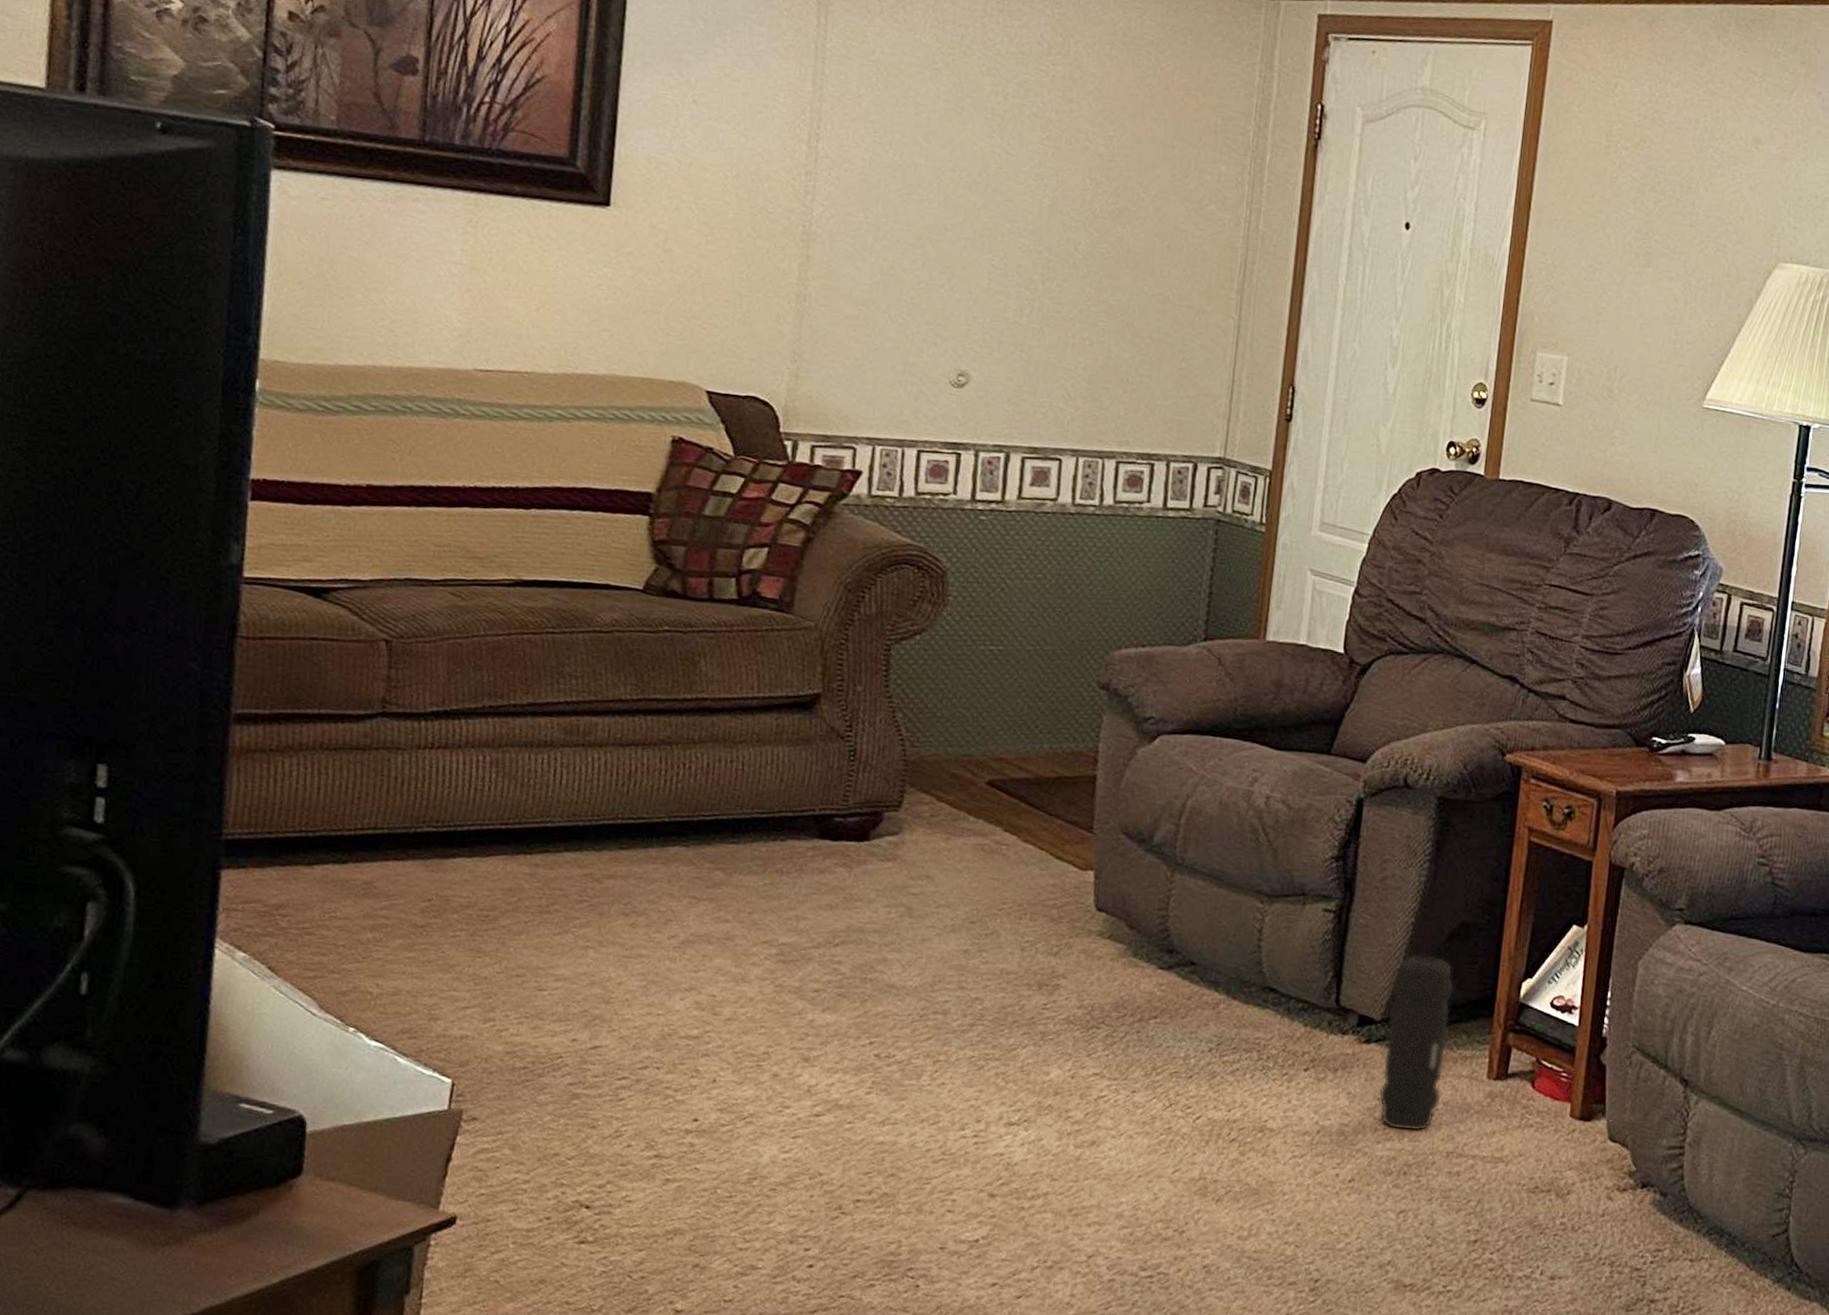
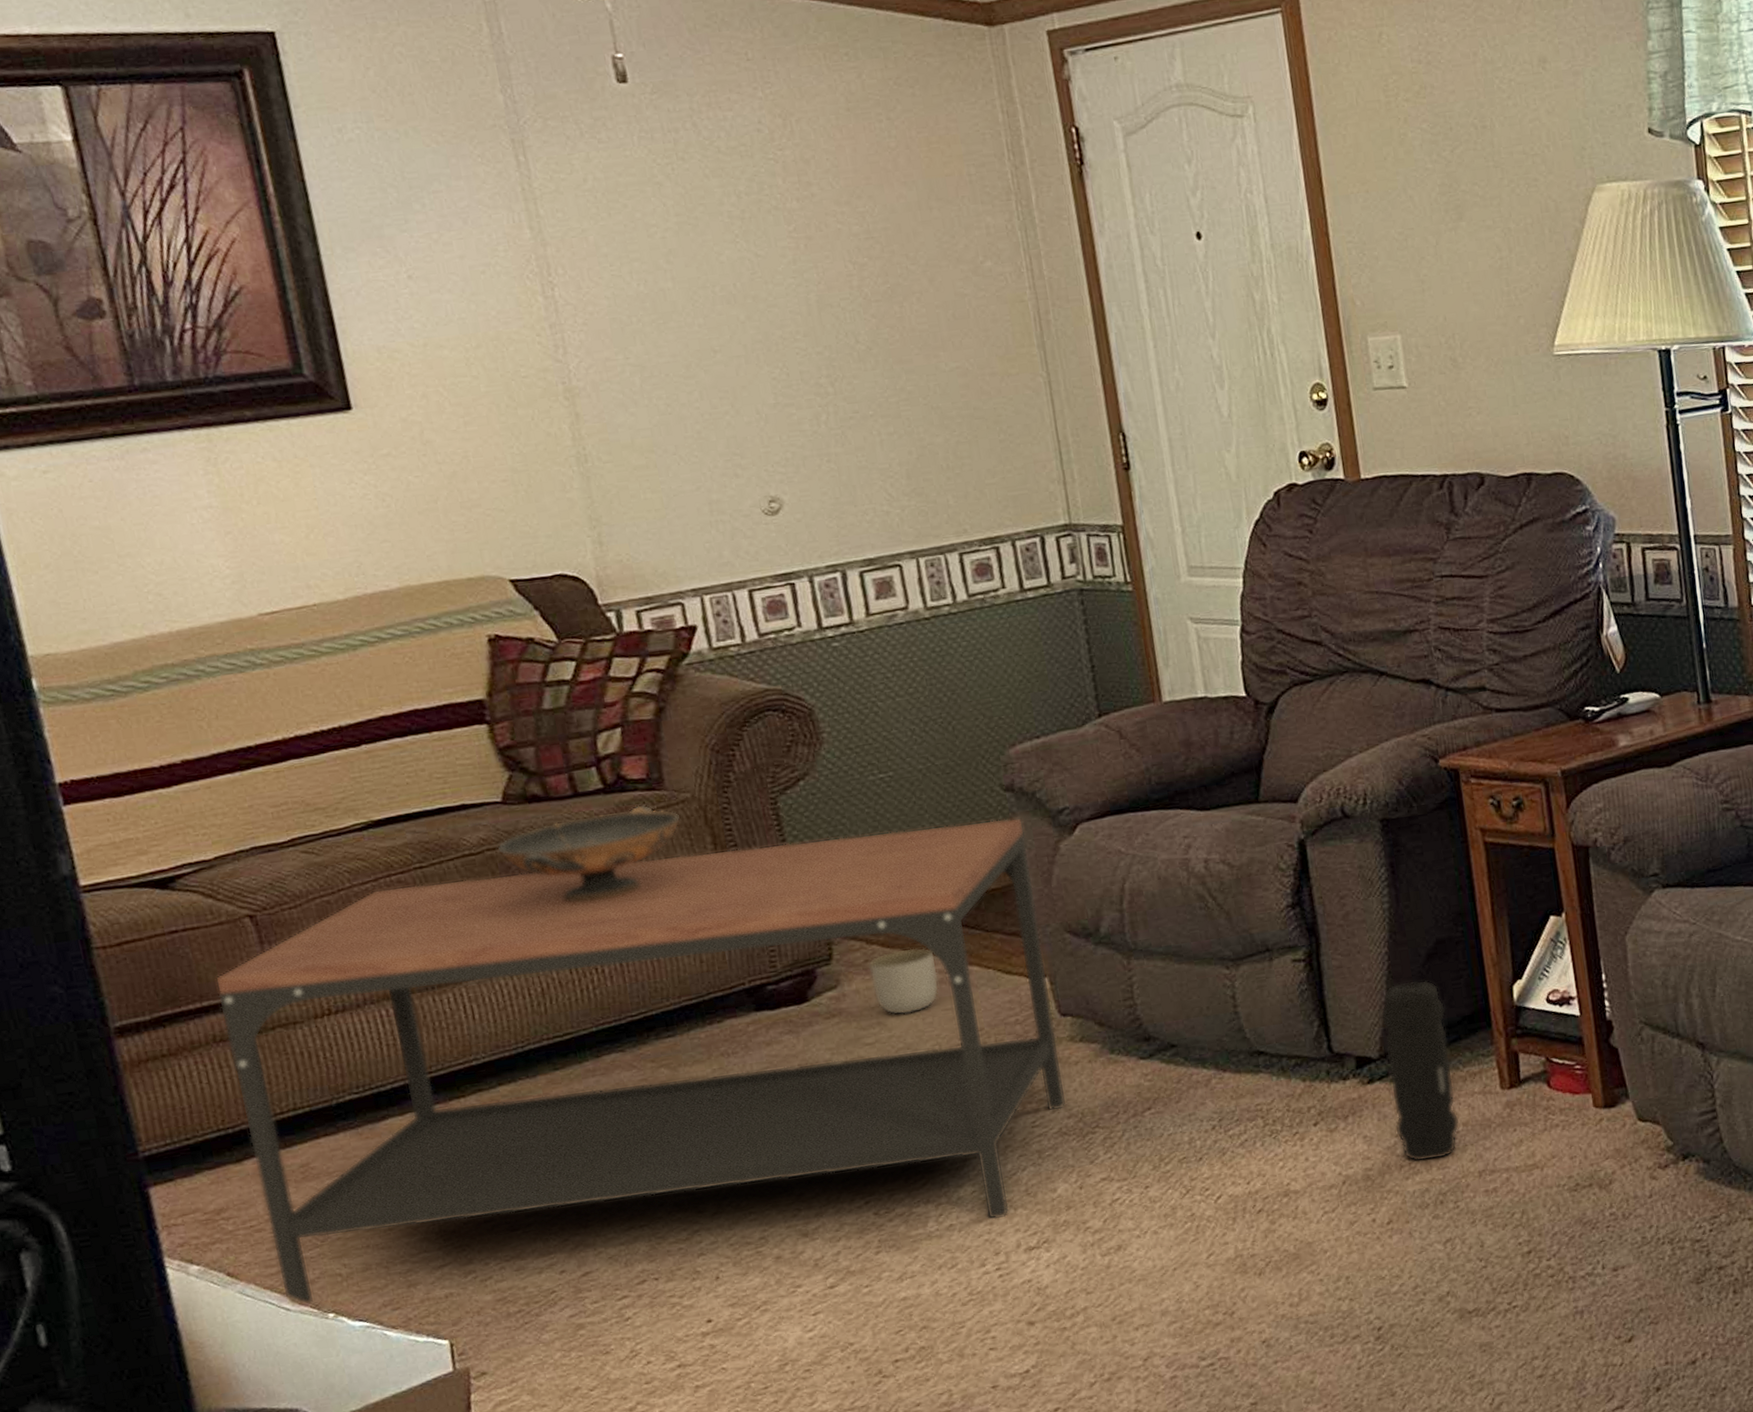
coffee table: none [314,643,1110,1089] -> present [215,817,1067,1306]
decorative bowl: none [626,620,799,702] -> present [497,804,681,903]
planter: none [930,812,996,875] -> present [868,947,940,1015]

